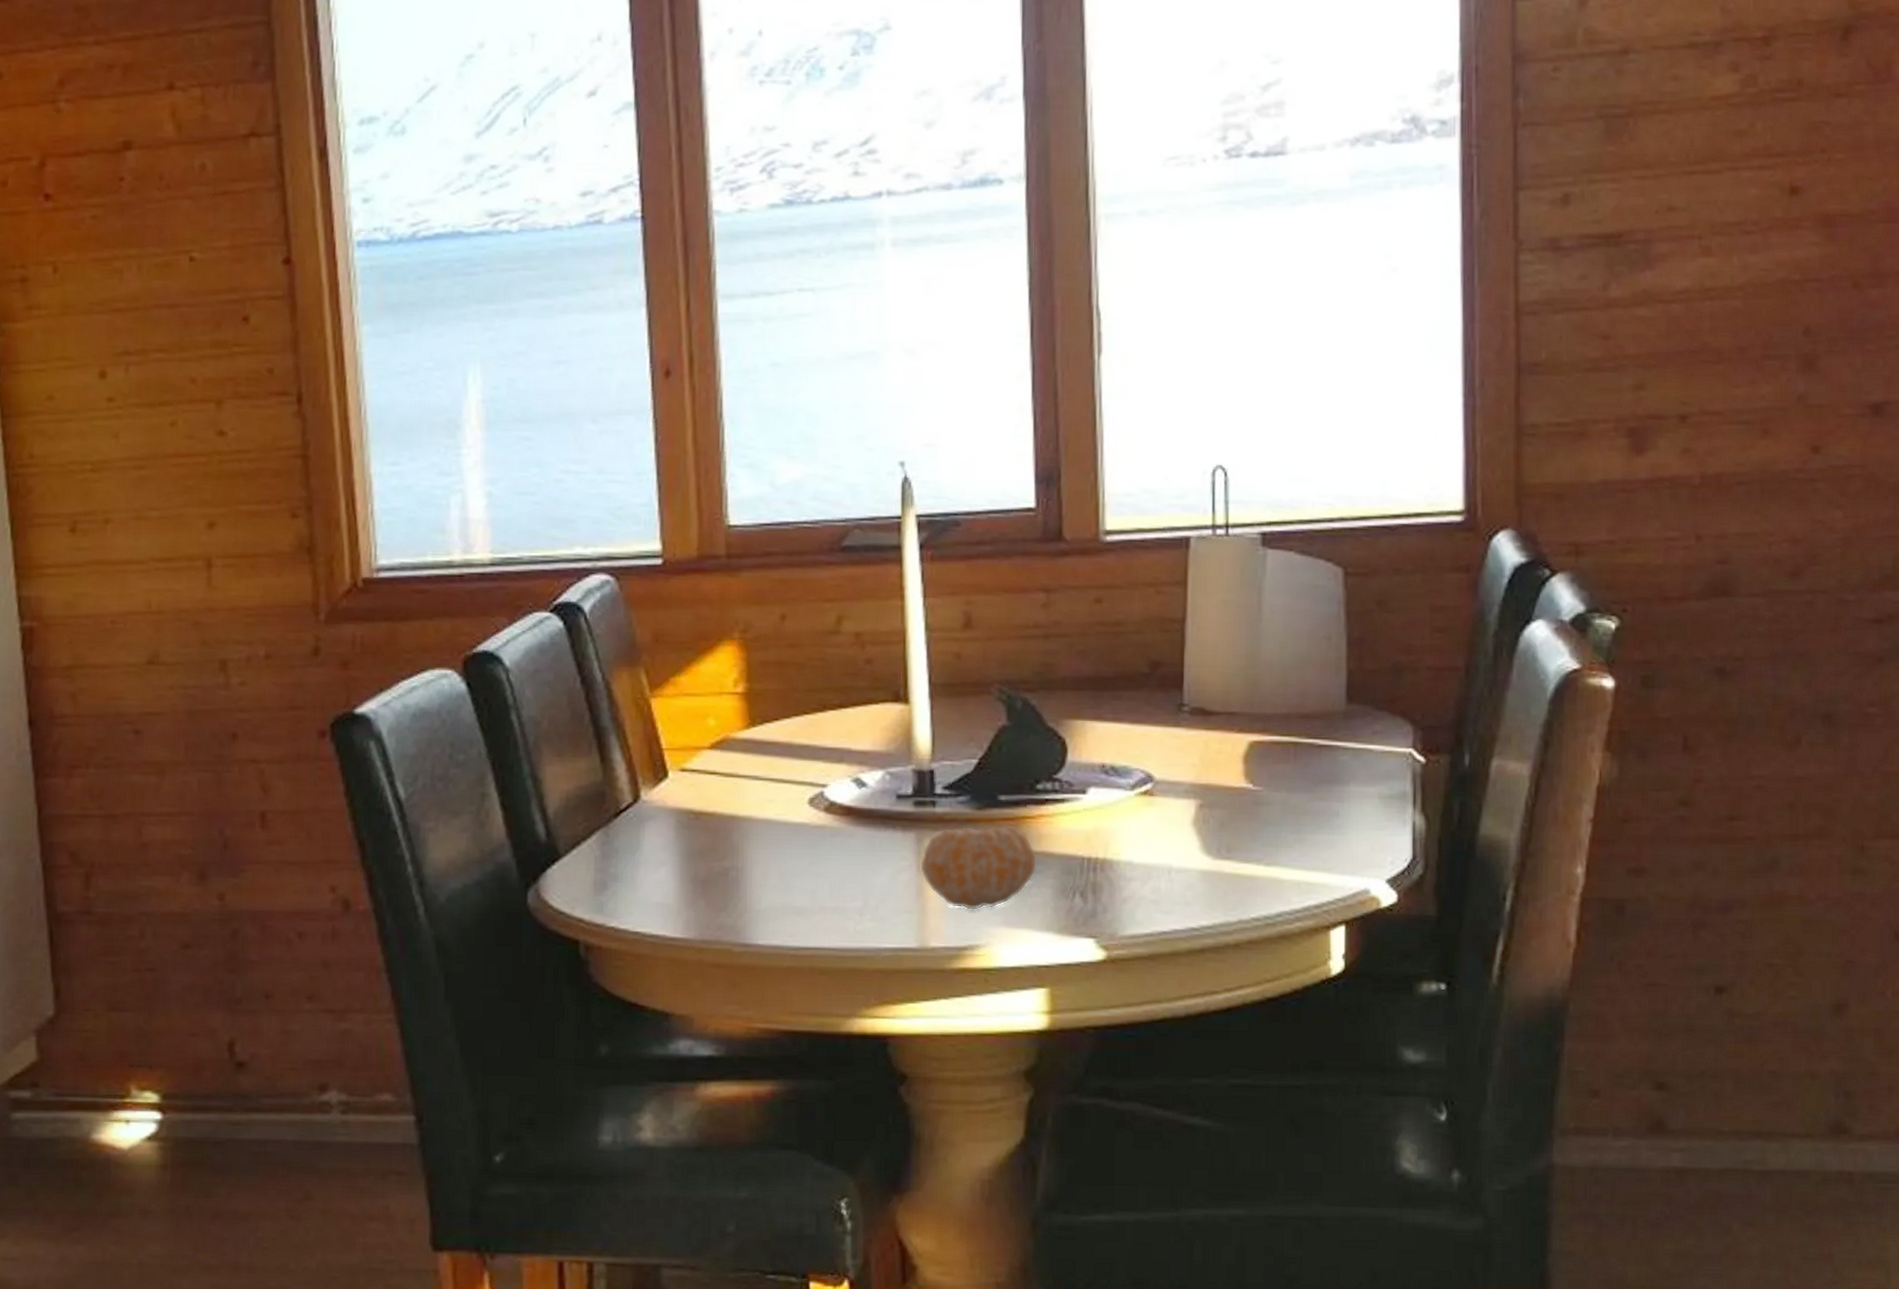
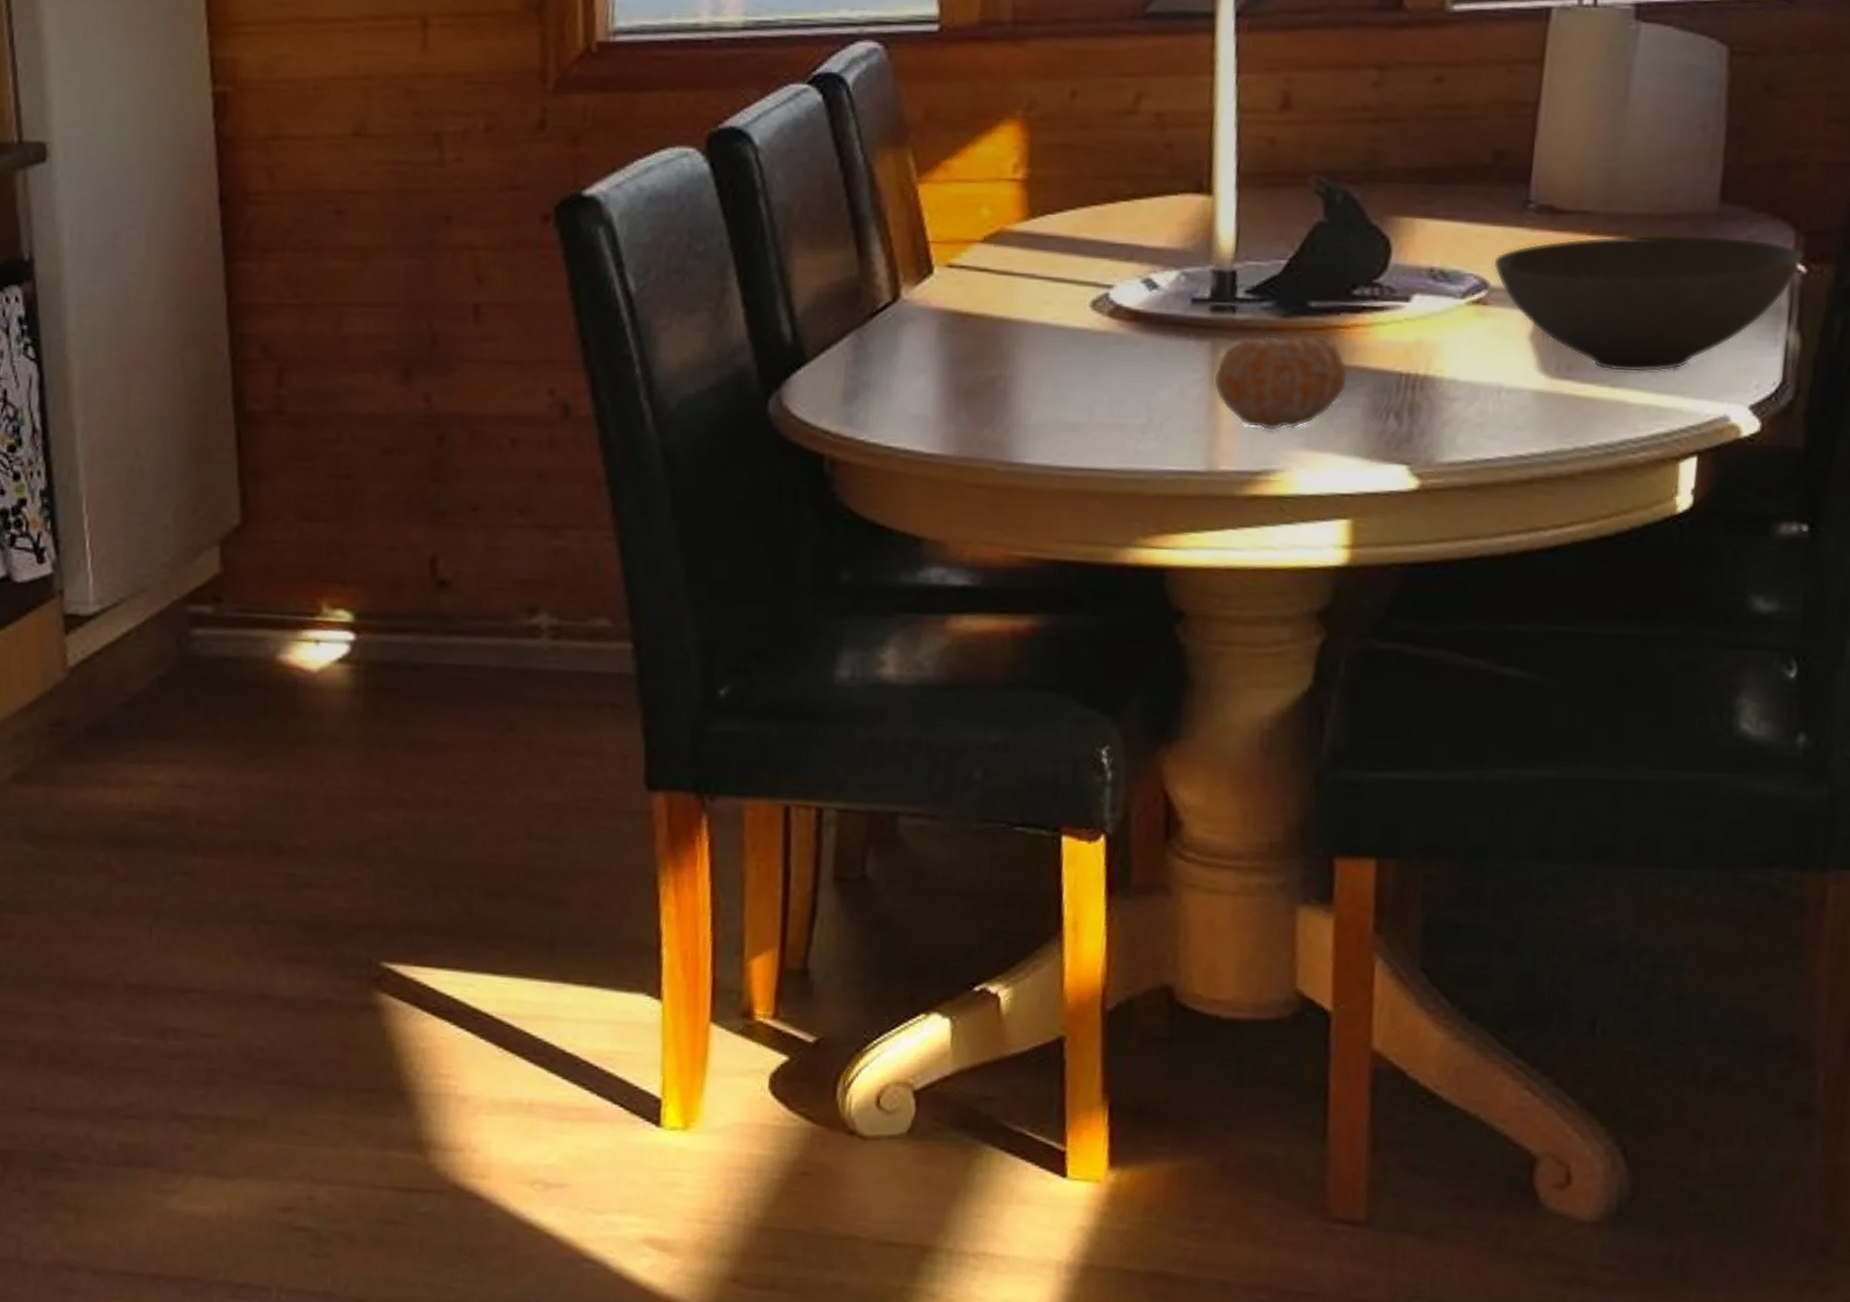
bowl: none [1156,731,1422,853] -> present [1493,234,1804,373]

